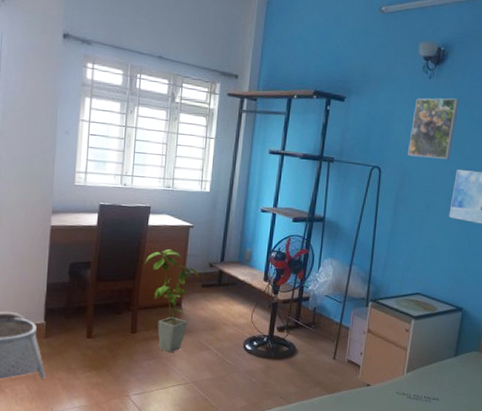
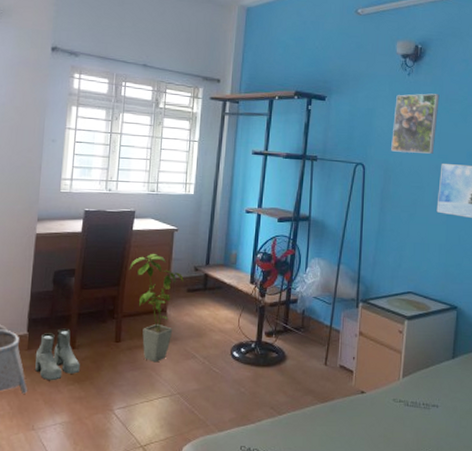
boots: none [52,318,97,368] -> present [35,328,80,381]

